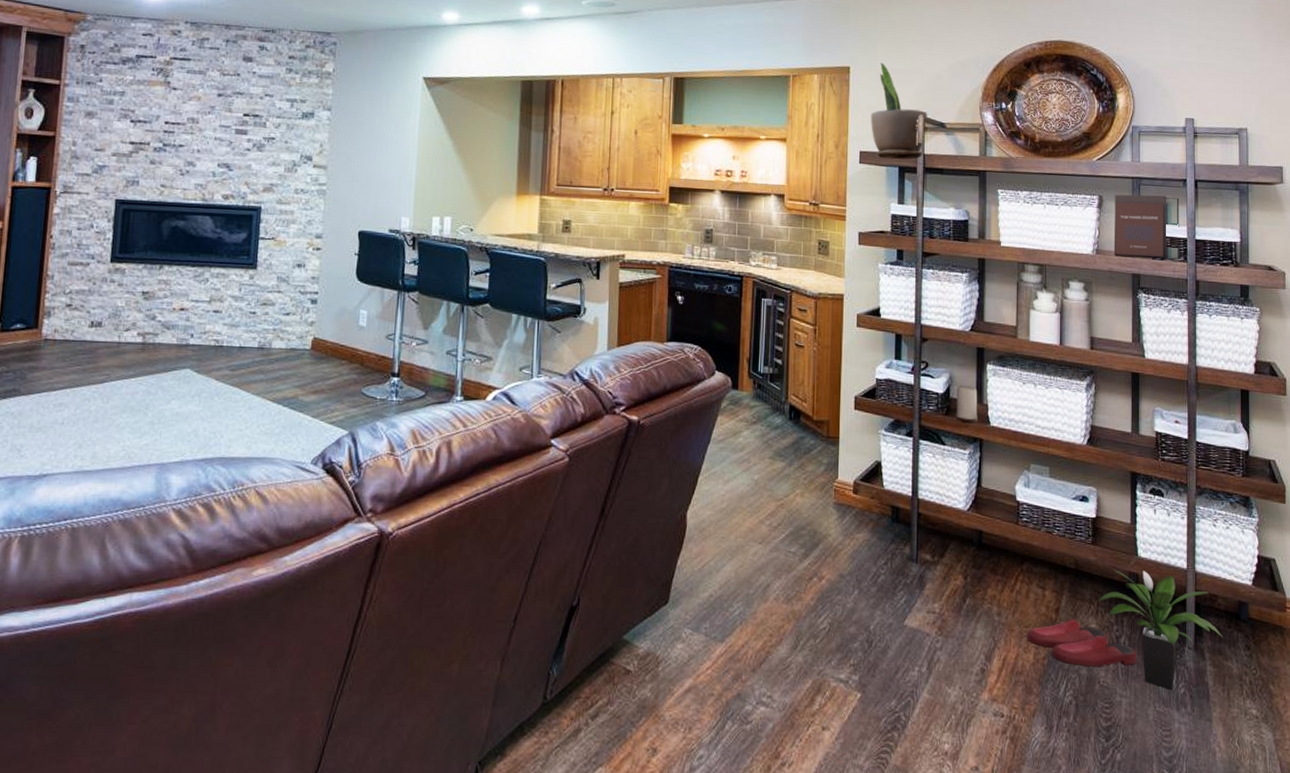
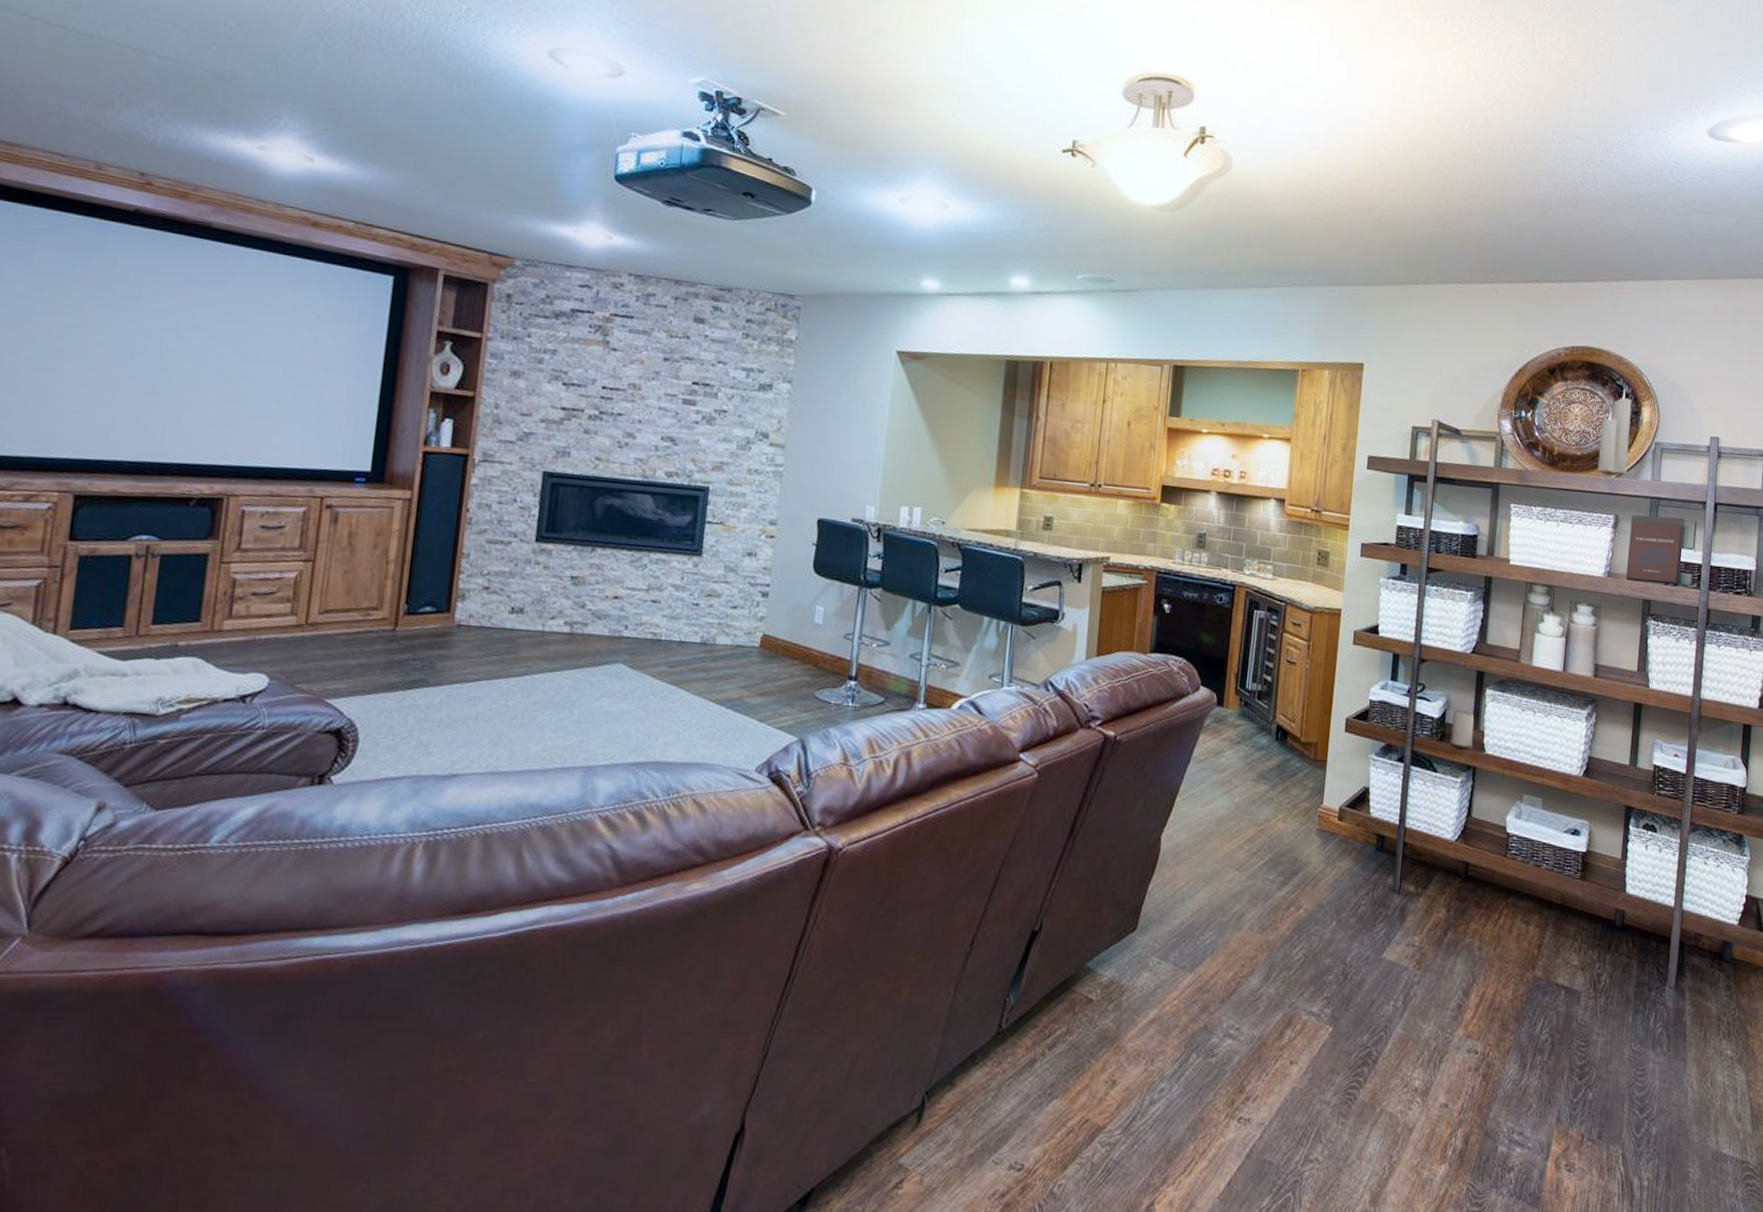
potted plant: present [871,62,928,160] -> none [1381,360,1443,468]
slippers: present [1027,619,1137,667] -> none [1507,955,1617,1005]
candle: none [1078,78,1108,160] -> present [1597,389,1632,477]
potted plant: present [1098,568,1223,690] -> none [1581,904,1705,1029]

